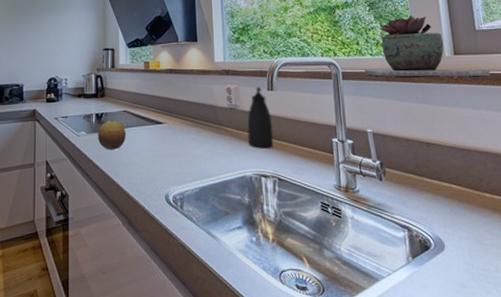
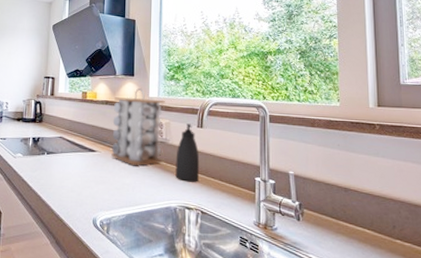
fruit: present [97,119,126,150] -> none [32,144,60,174]
spice rack: none [178,52,234,135] -> present [111,87,165,166]
succulent plant: present [364,15,492,77] -> none [290,65,412,130]

